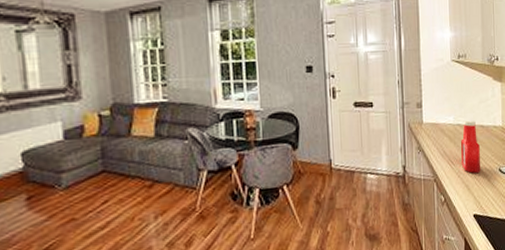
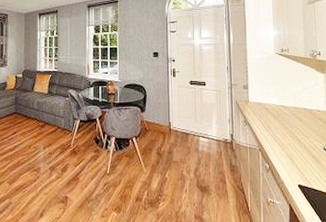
ketchup bottle: present [461,120,480,173] -> none [285,103,304,148]

